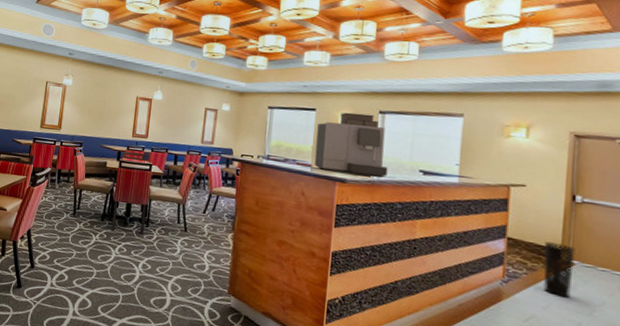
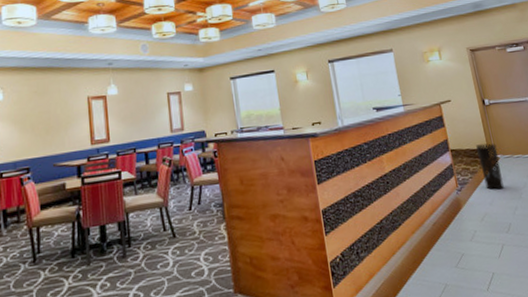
coffee machine: present [314,112,388,179] -> none [279,65,349,130]

